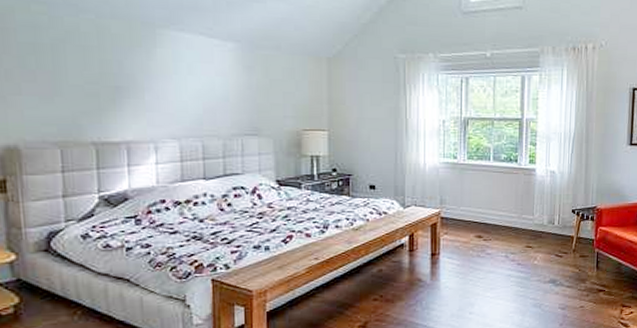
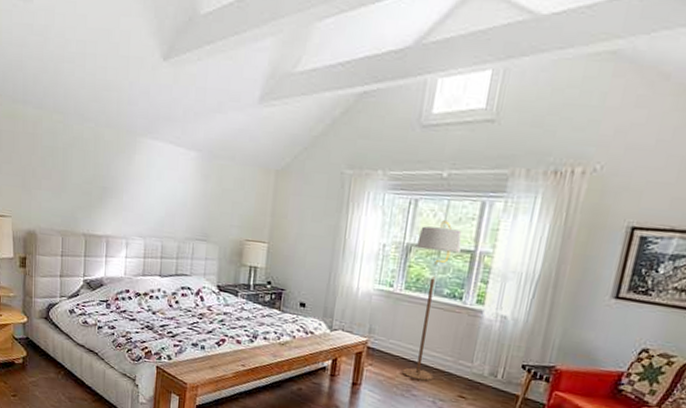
floor lamp: none [473,94,510,239] -> present [402,220,462,381]

